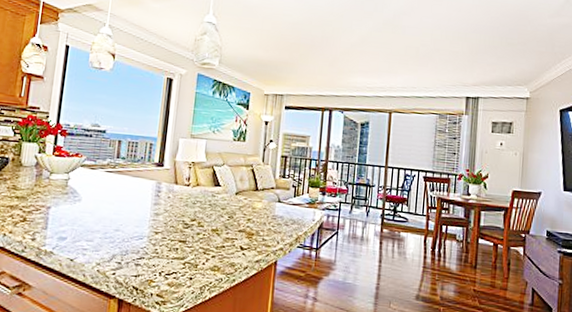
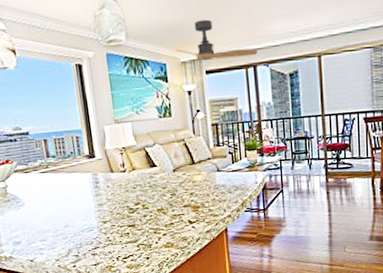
ceiling fan: none [260,61,336,101] -> present [174,19,258,66]

